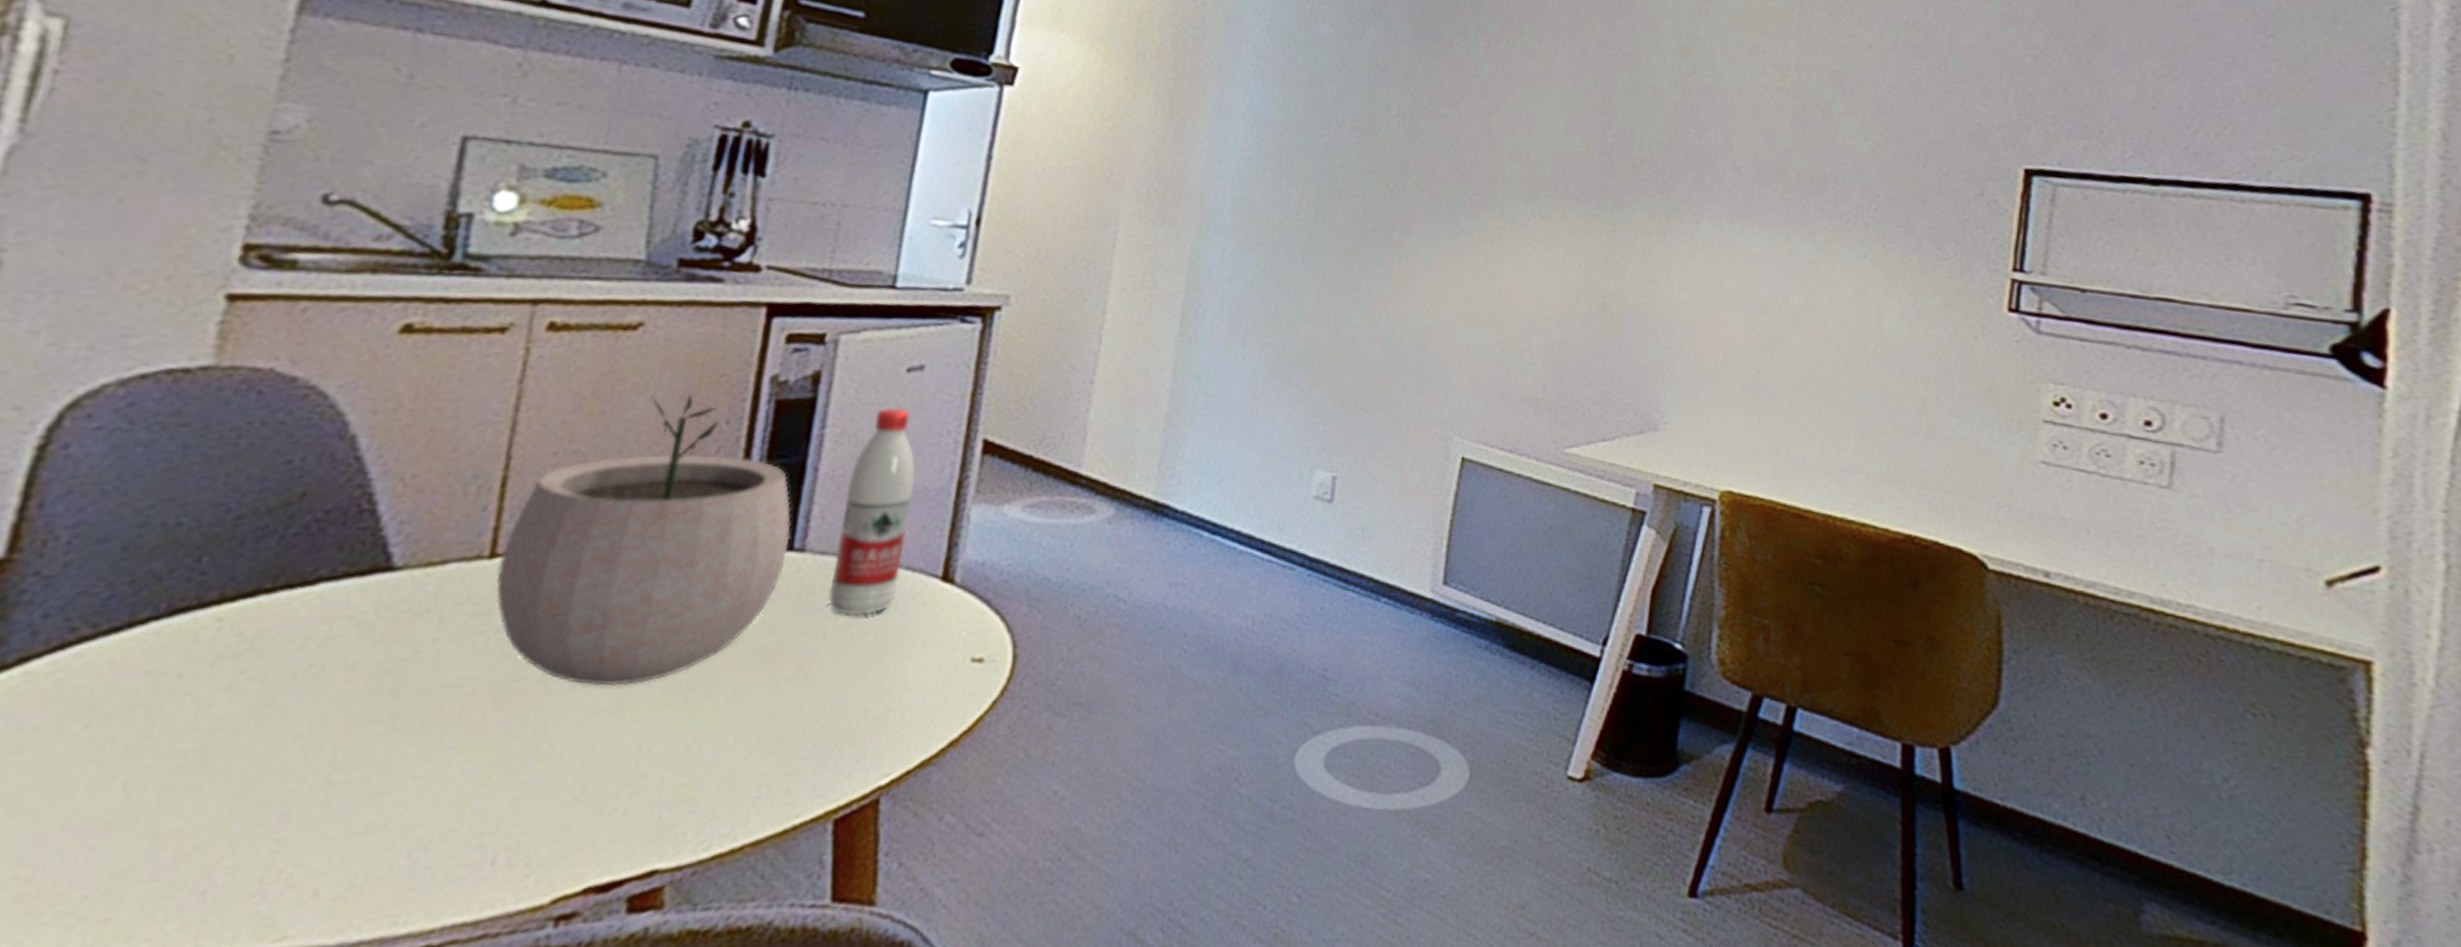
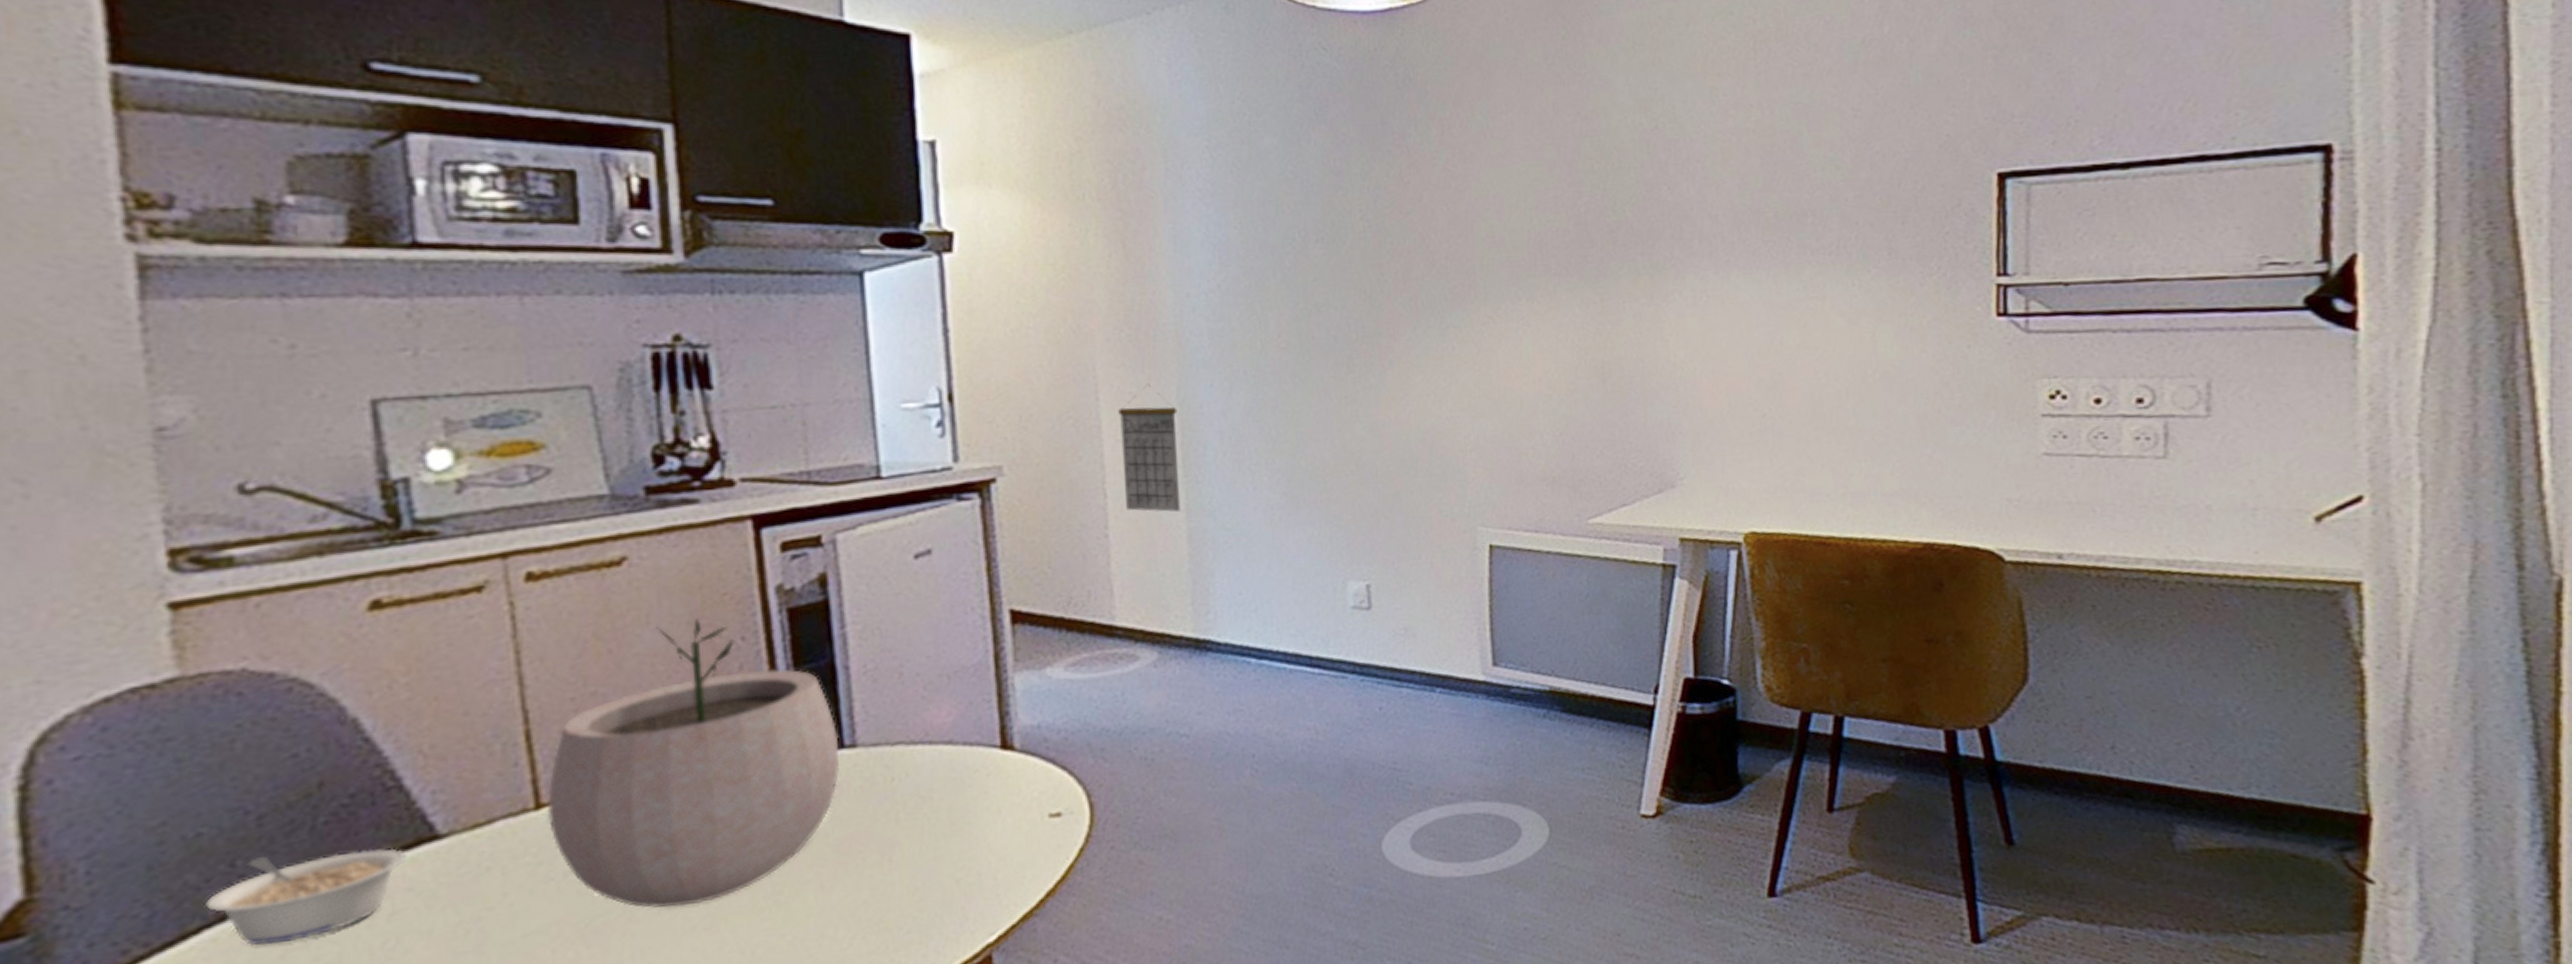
legume: none [161,557,358,649] -> present [206,848,407,946]
water bottle: present [828,408,916,616] -> none [882,594,960,798]
calendar: none [1117,239,1187,369] -> present [1118,383,1181,512]

